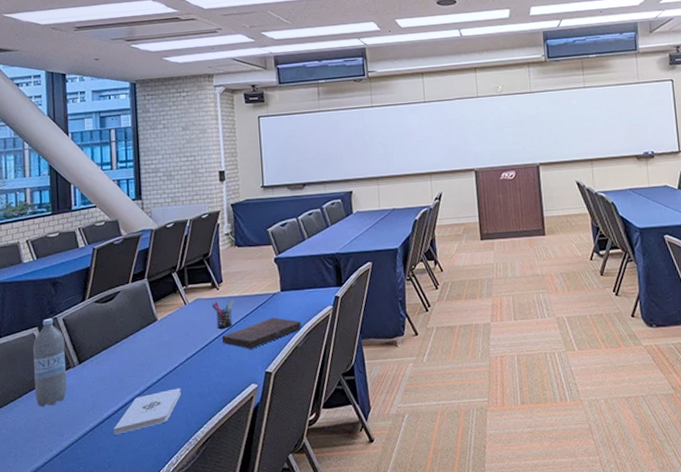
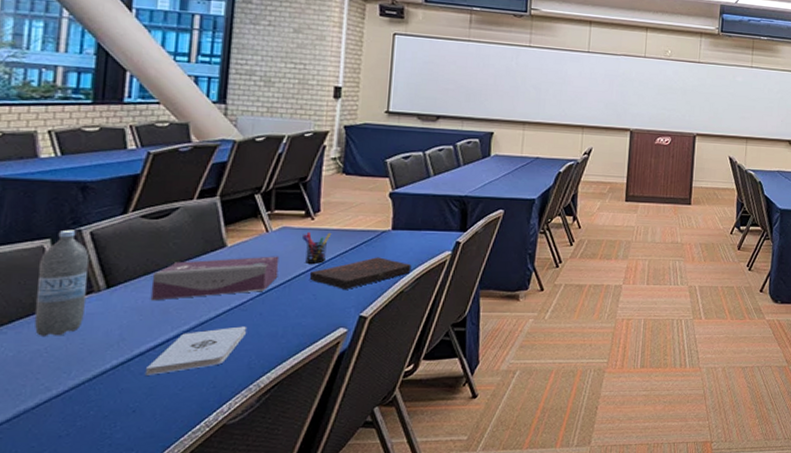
tissue box: none [108,324,198,372] -> present [150,256,280,301]

